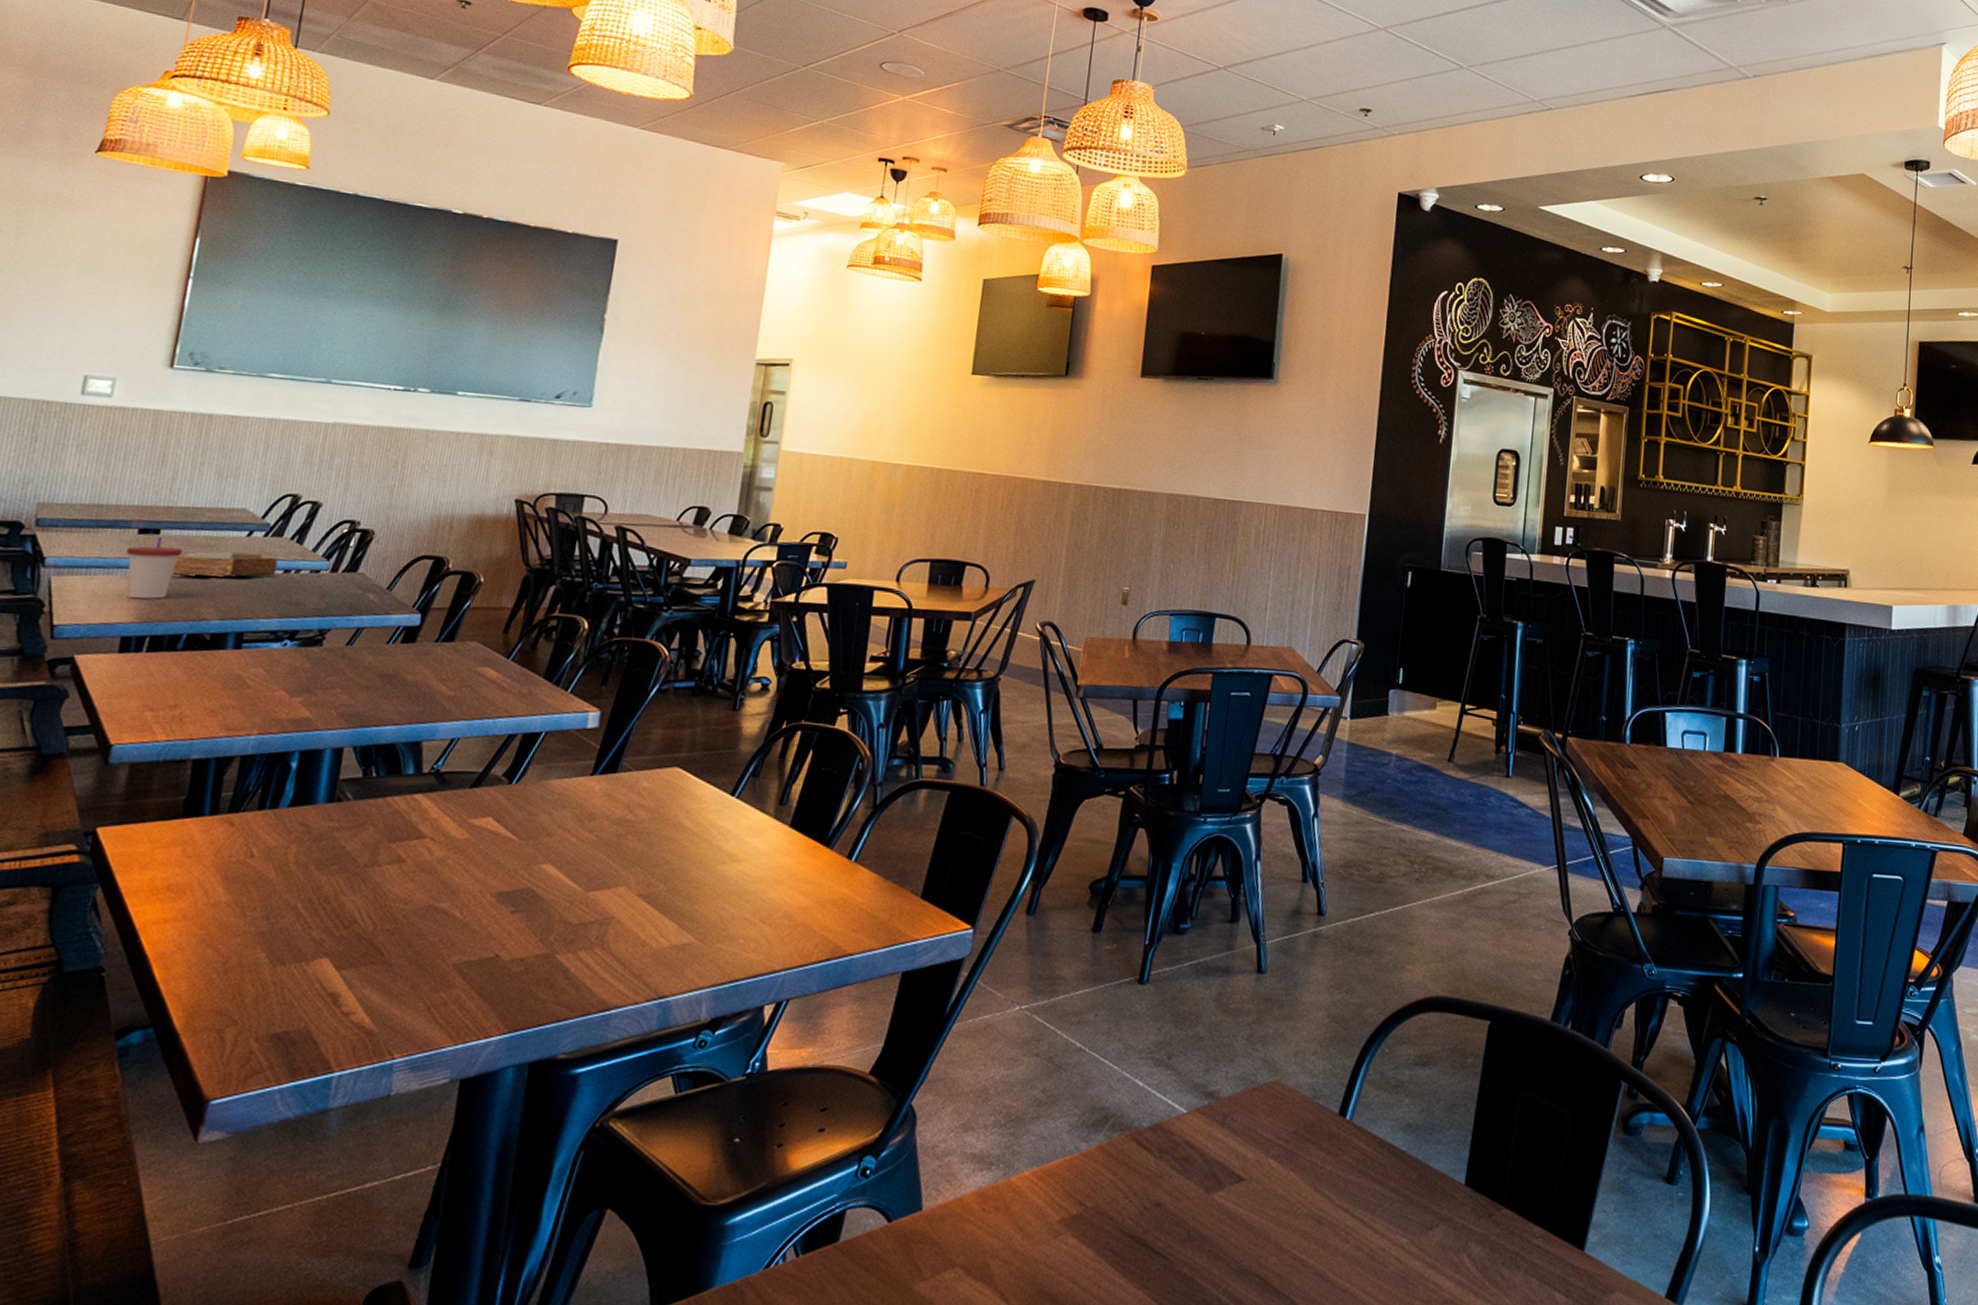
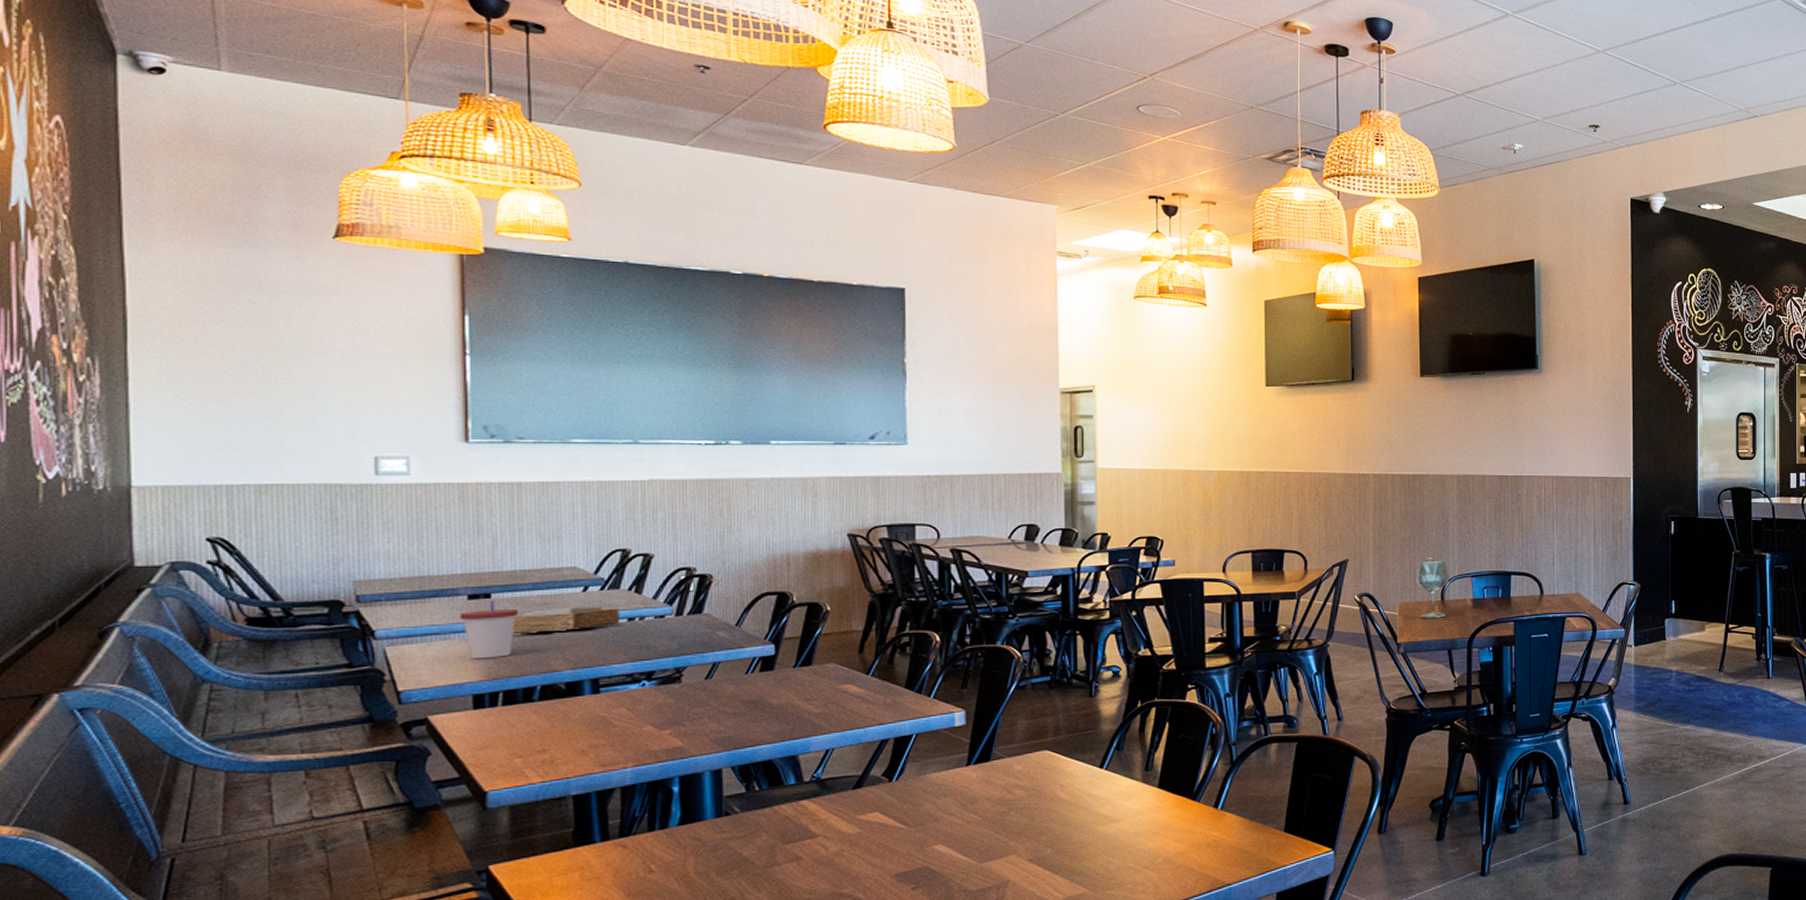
wine glass: none [1107,591,1146,661] -> present [1416,560,1449,618]

